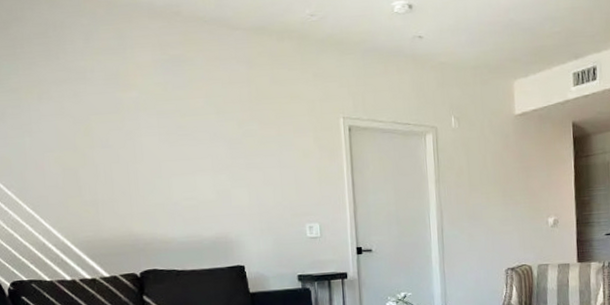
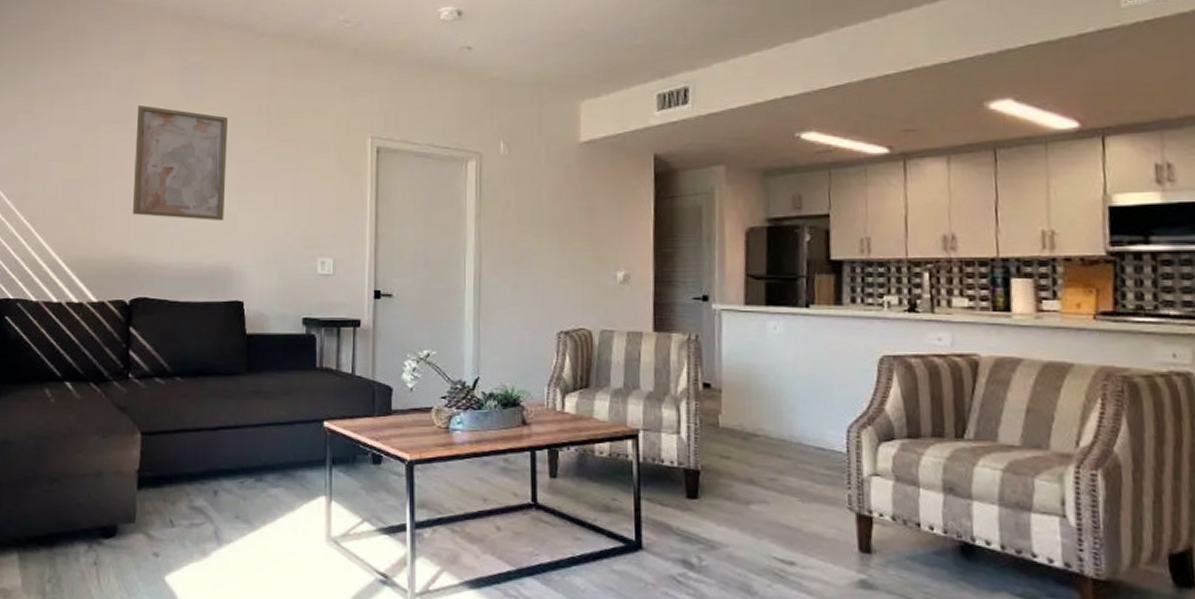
wall art: none [126,96,219,198] -> present [132,105,227,221]

